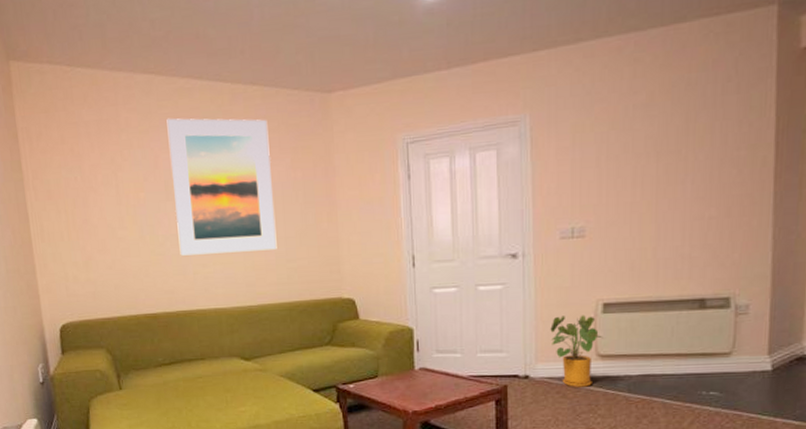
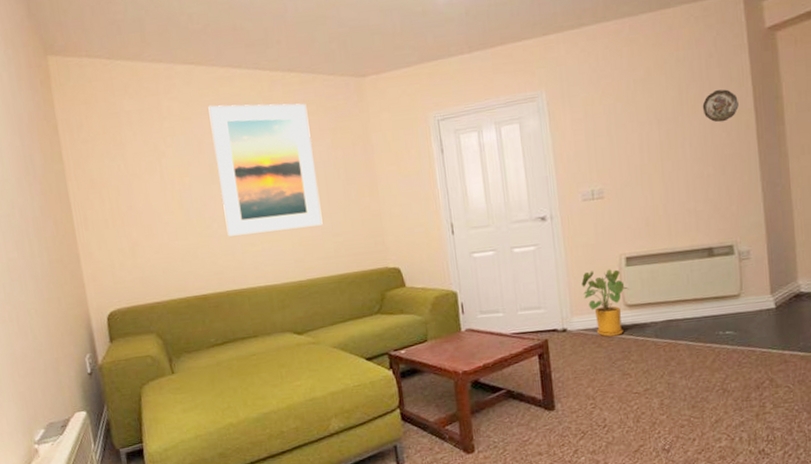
decorative plate: none [712,119,757,158] -> present [702,89,739,123]

